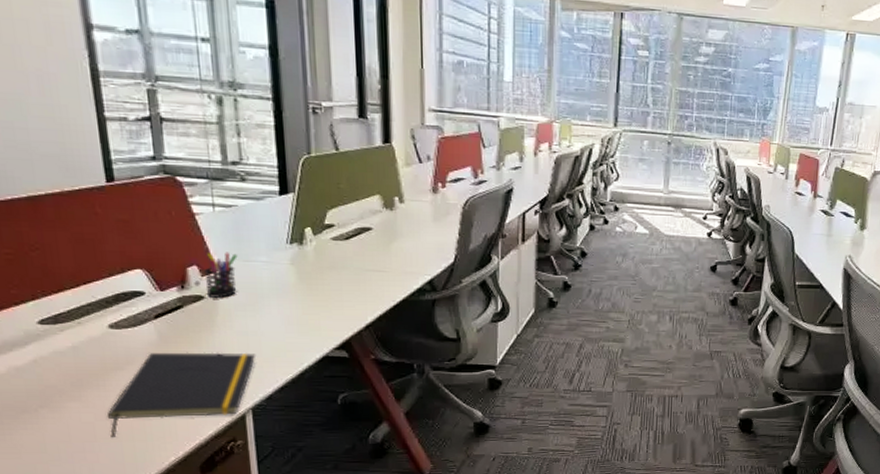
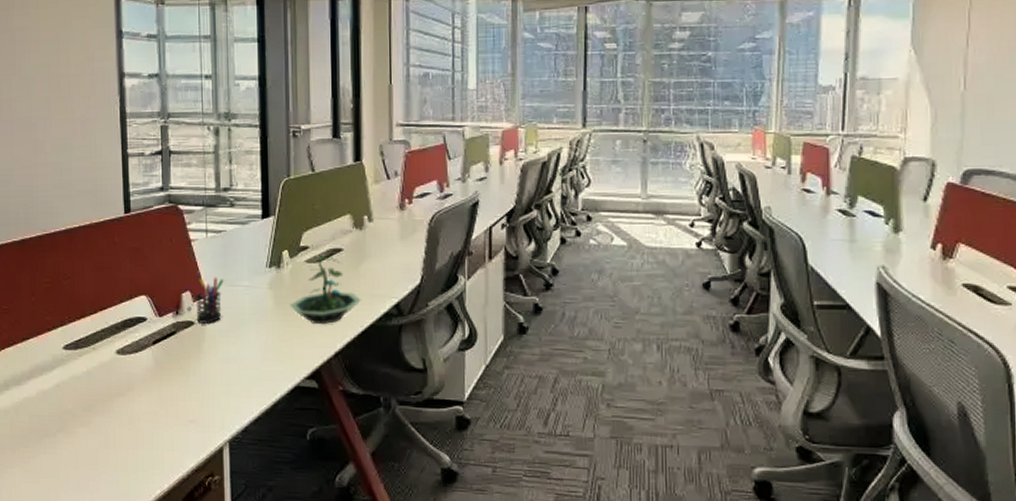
notepad: present [107,352,255,437] -> none [108,379,234,465]
terrarium: none [315,234,393,299] -> present [290,256,361,324]

